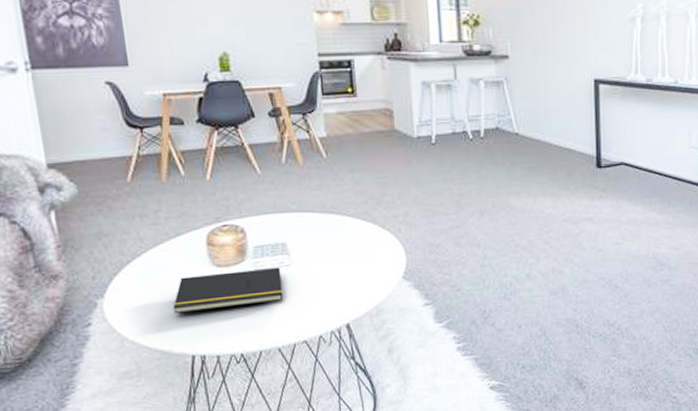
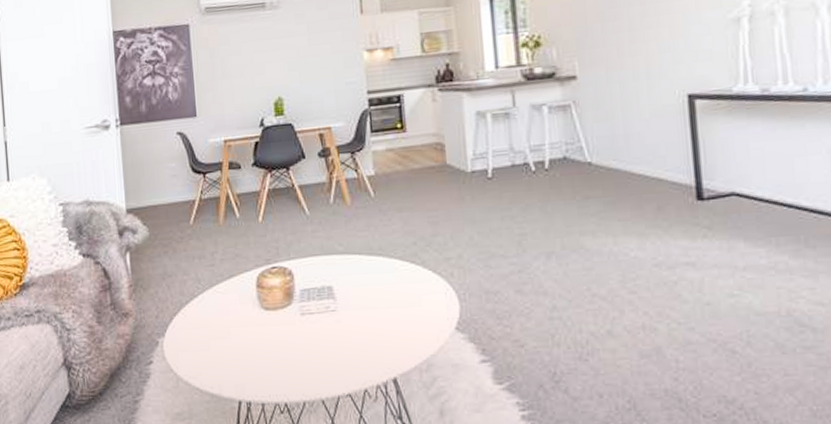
notepad: present [173,267,284,314] -> none [223,312,328,356]

